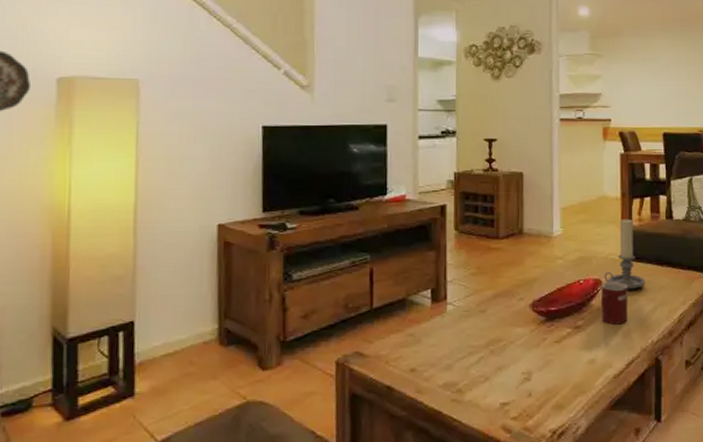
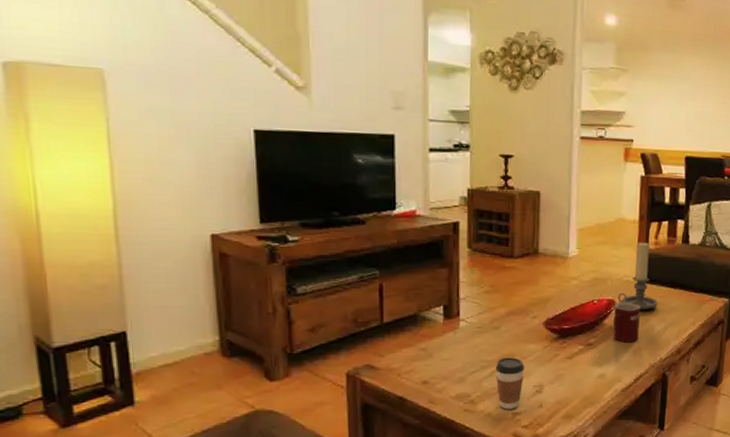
coffee cup: none [483,342,512,399] -> present [495,357,525,410]

